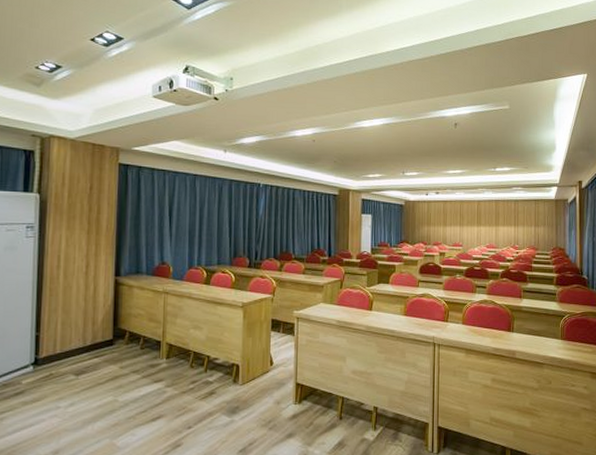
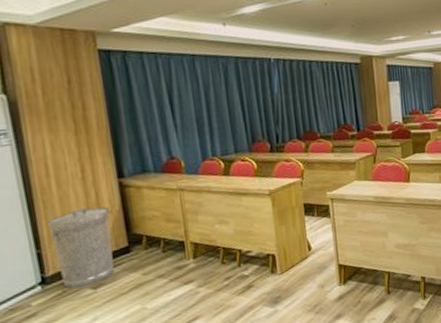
trash can: none [49,298,103,372] -> present [47,206,115,289]

